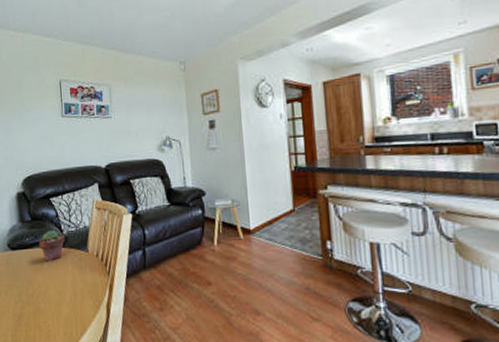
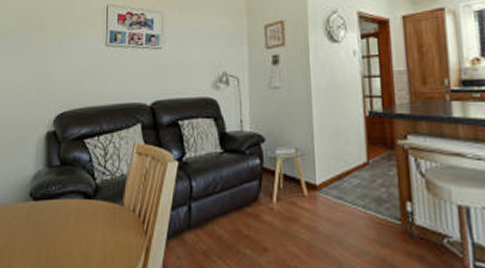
potted succulent: present [39,230,66,261] -> none [67,178,99,216]

